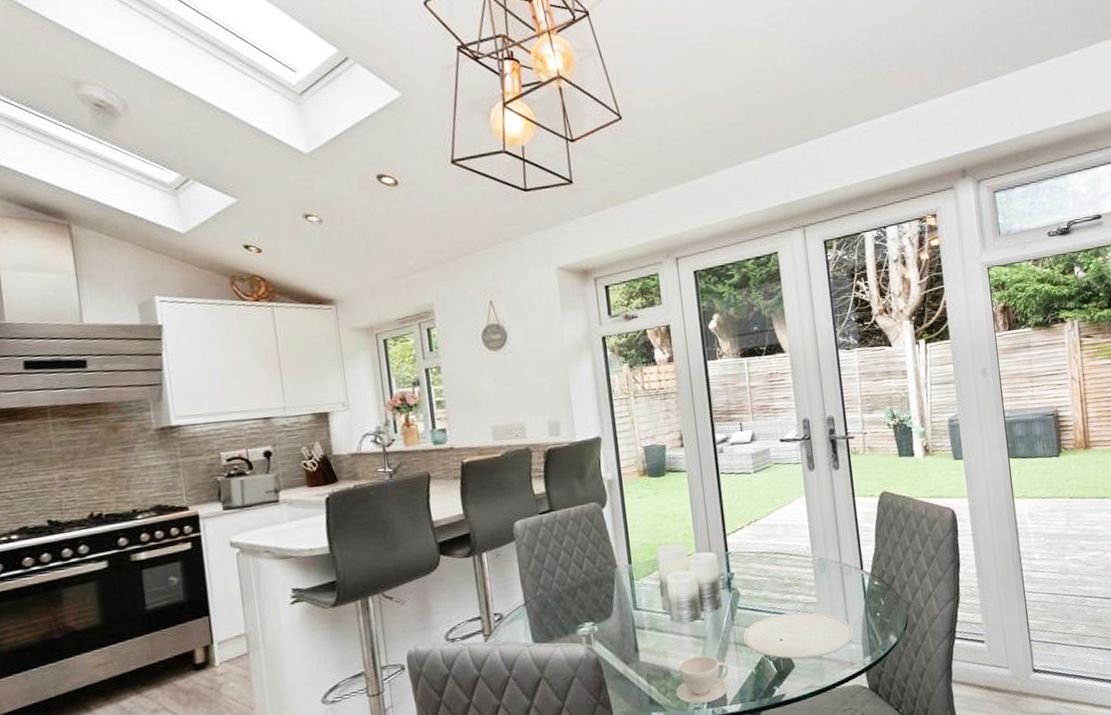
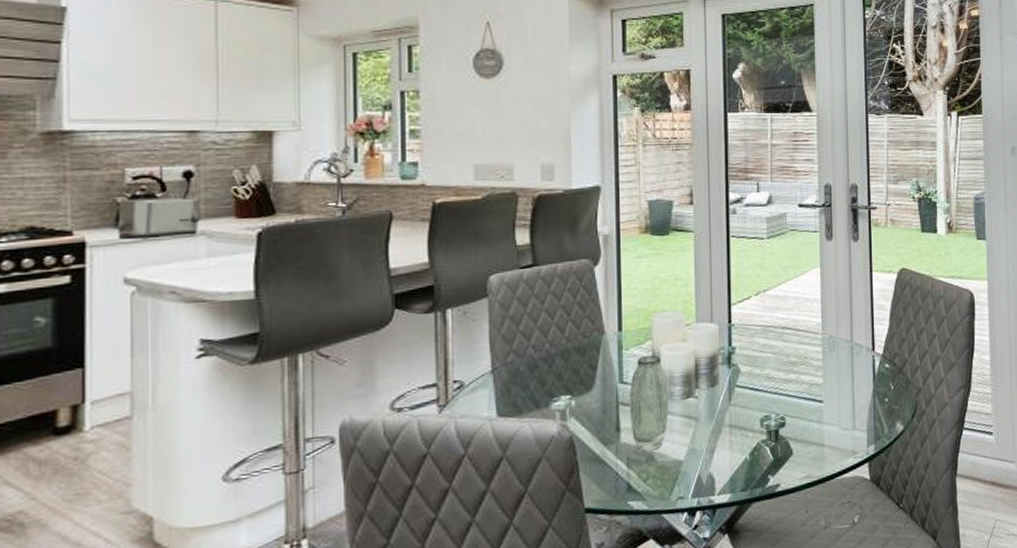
vase: none [643,583,680,669] -> present [629,354,670,451]
teacup: present [676,655,729,704] -> none [658,438,720,493]
plate: present [743,611,854,660] -> none [739,393,859,446]

